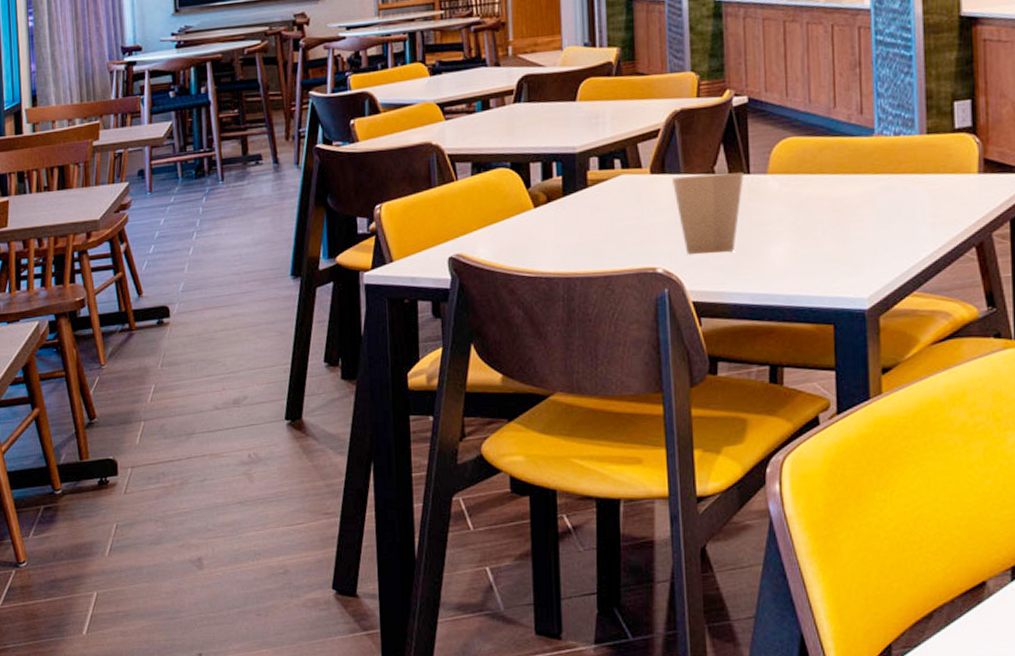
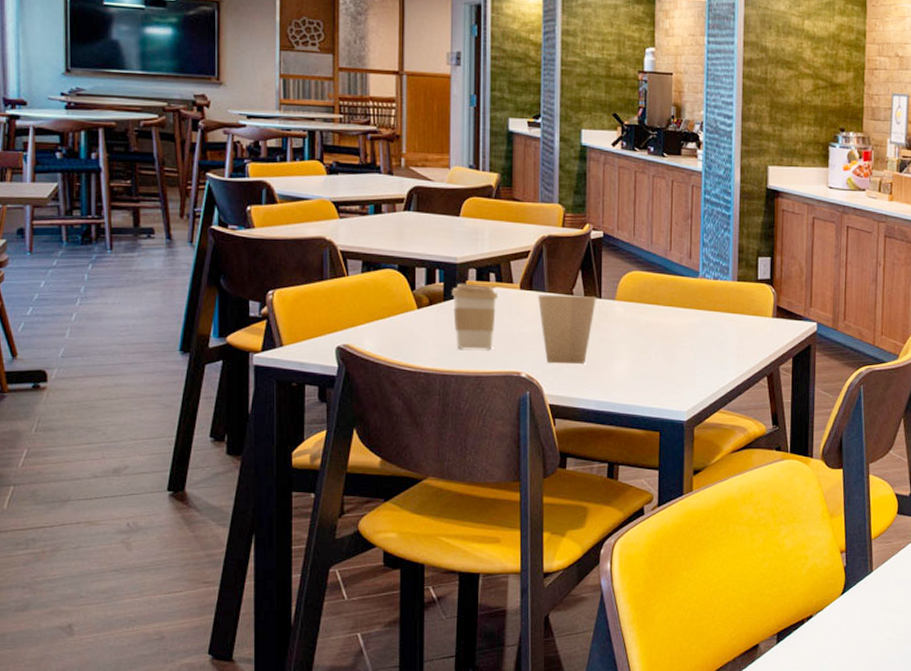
coffee cup: none [571,174,626,248] -> present [451,283,499,350]

